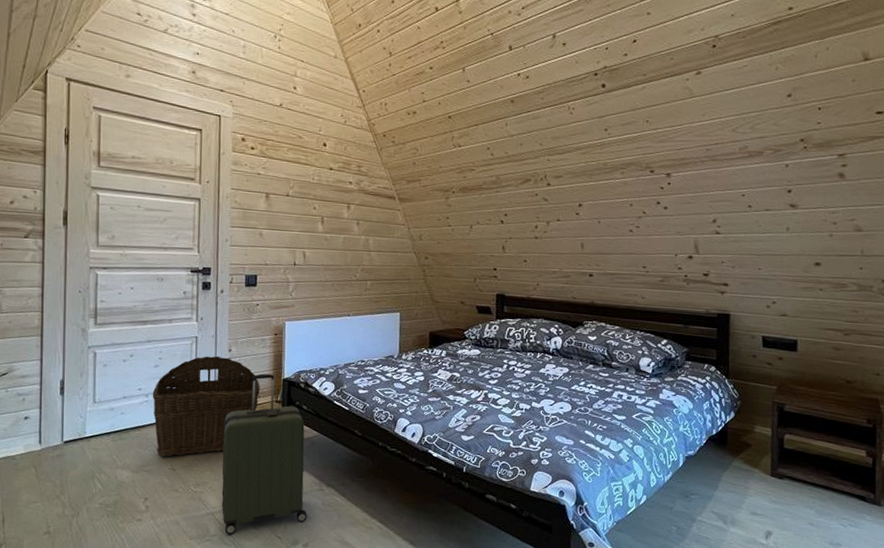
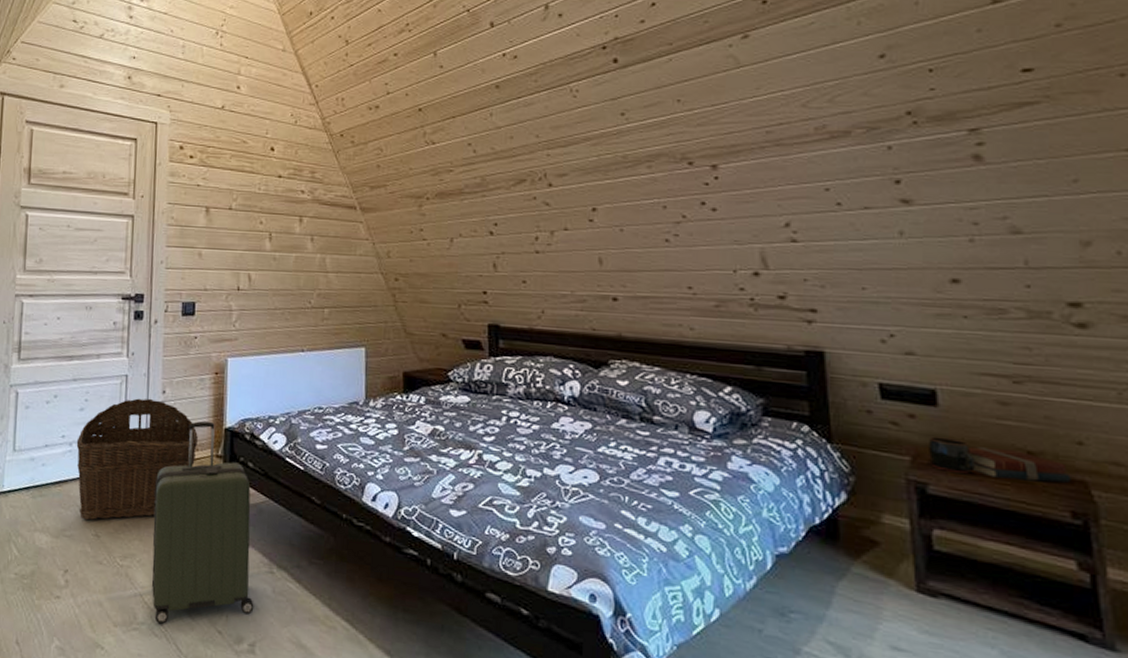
mug: none [788,372,816,396] -> present [929,436,976,473]
books: none [812,378,870,401] -> present [968,446,1071,483]

